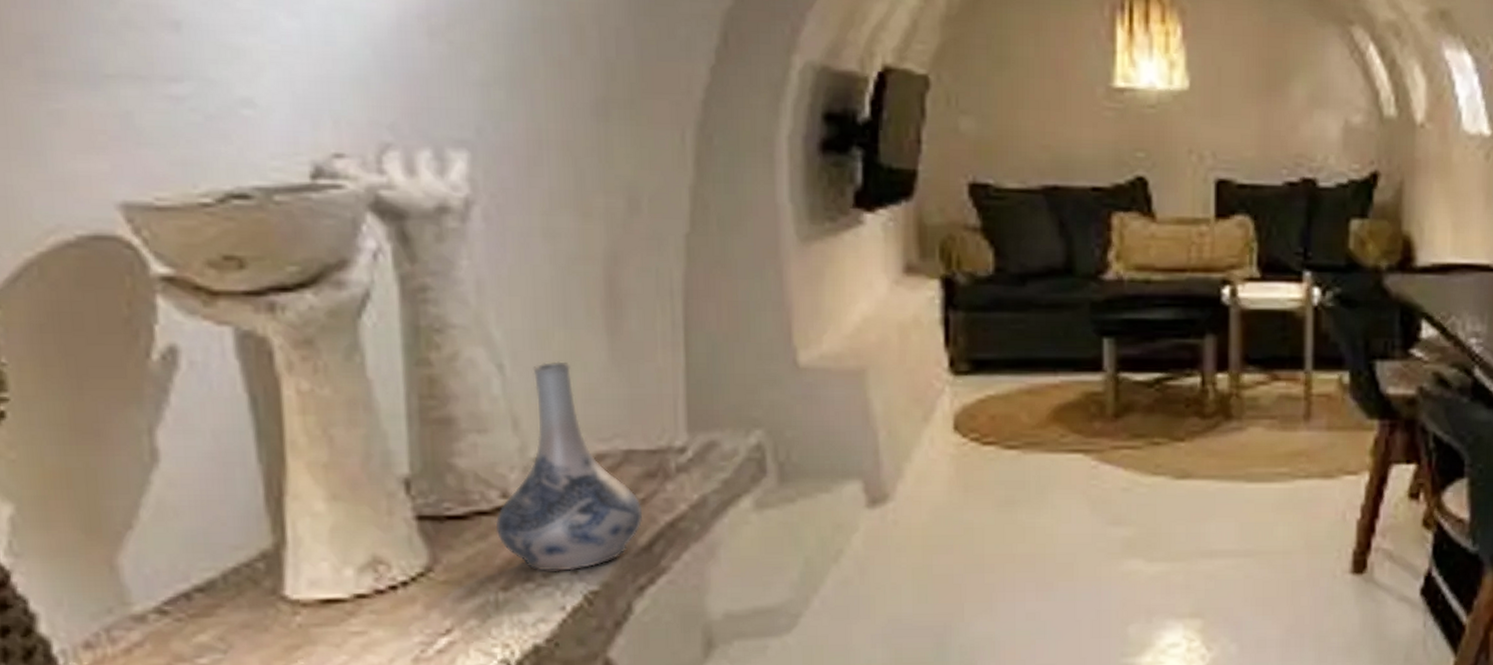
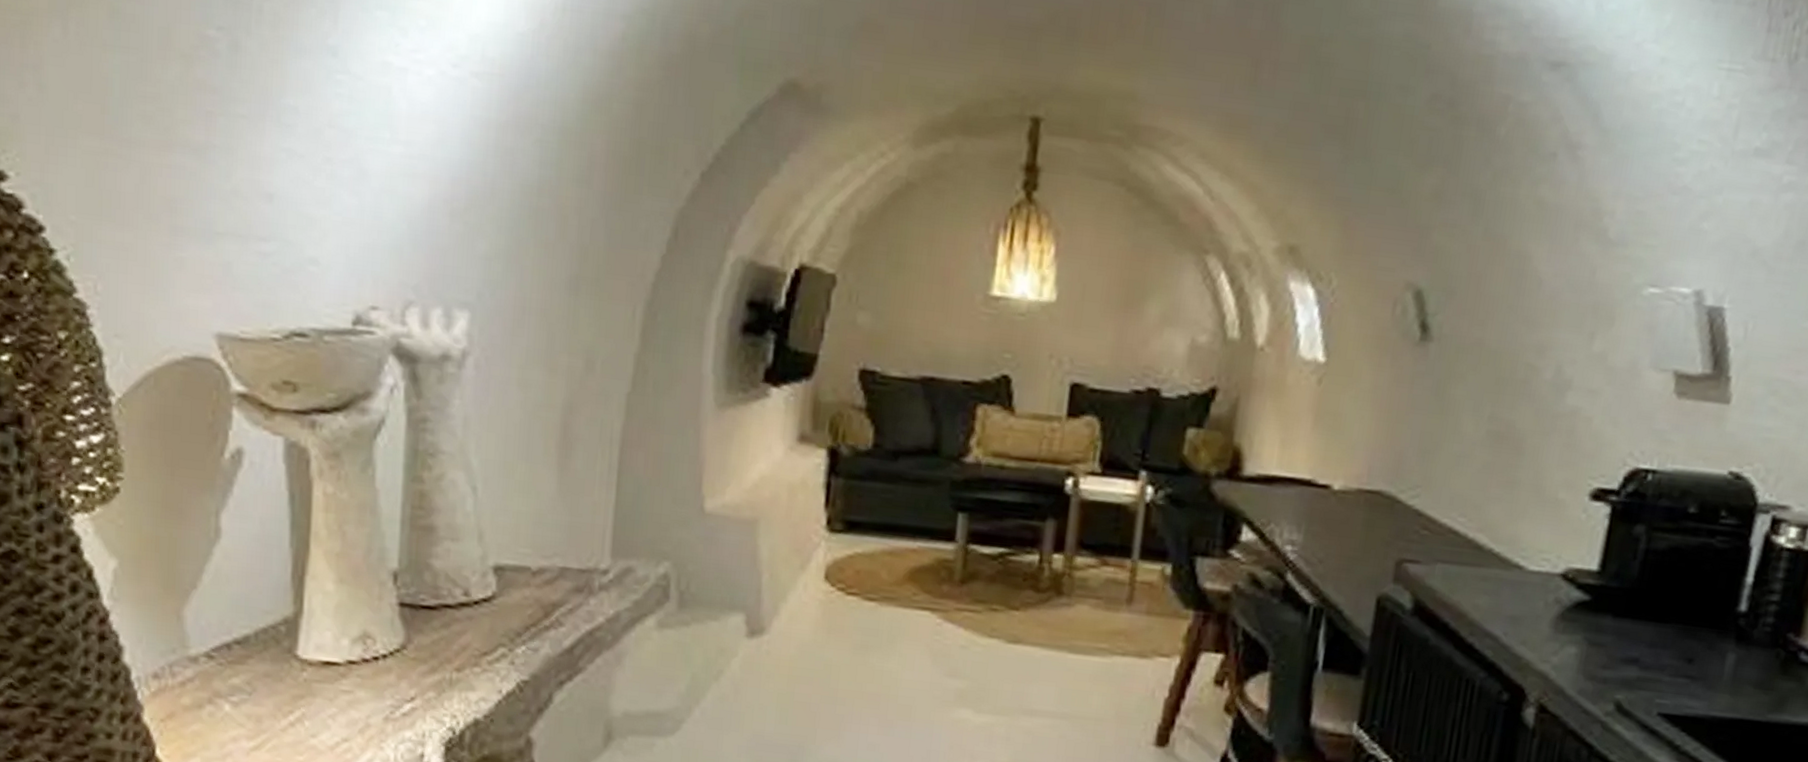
decorative vase: present [495,361,643,571] -> none [456,488,570,662]

